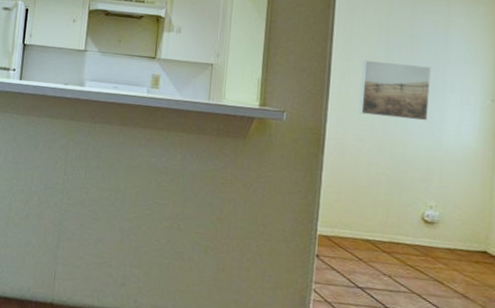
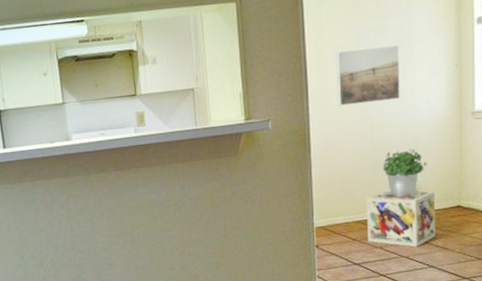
storage box: none [376,213,458,287] -> present [366,190,435,248]
potted plant: none [400,173,453,229] -> present [382,148,428,198]

